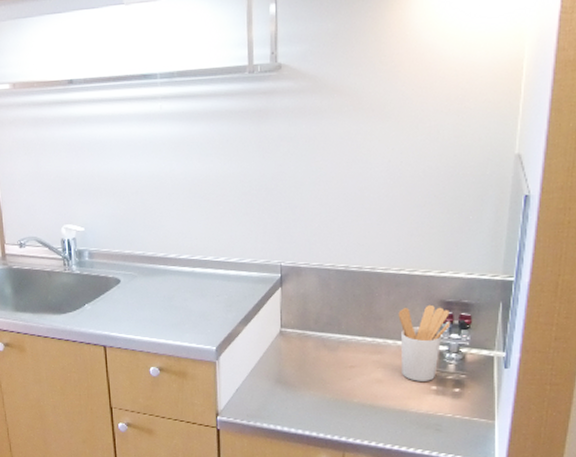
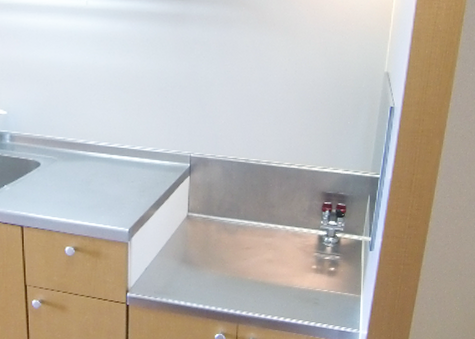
utensil holder: present [398,304,451,381] -> none [288,195,330,261]

